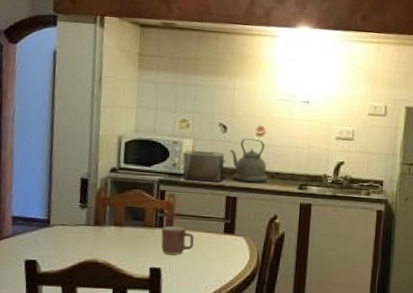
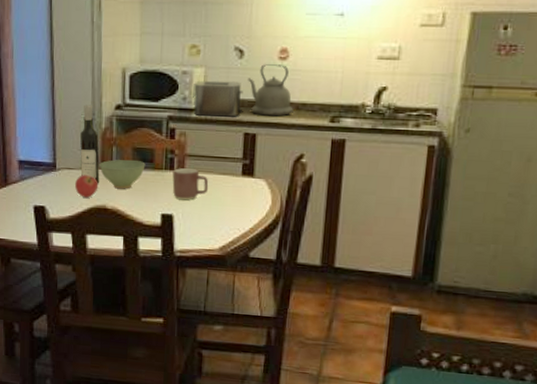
fruit: none [68,231,91,253] -> present [75,175,99,198]
bottle: none [74,167,94,240] -> present [79,104,100,184]
bowl: none [92,217,137,245] -> present [99,159,146,189]

